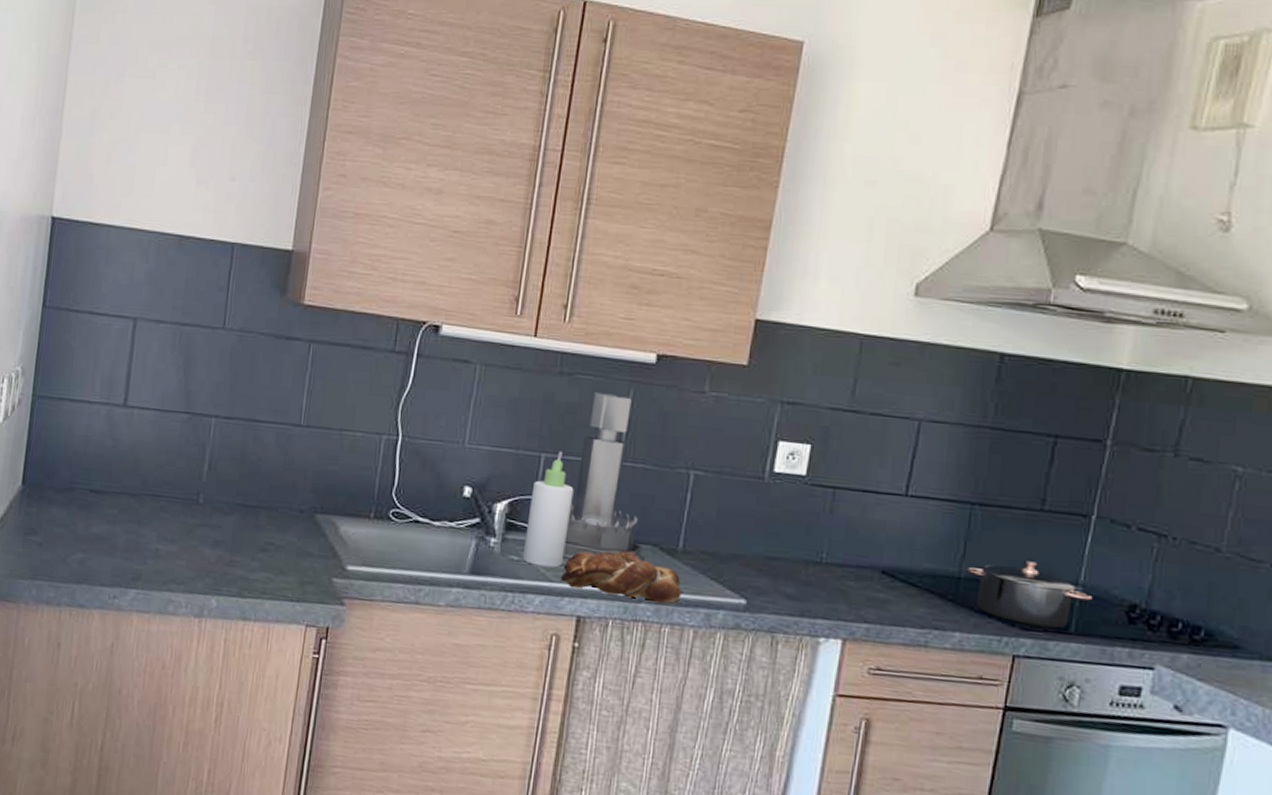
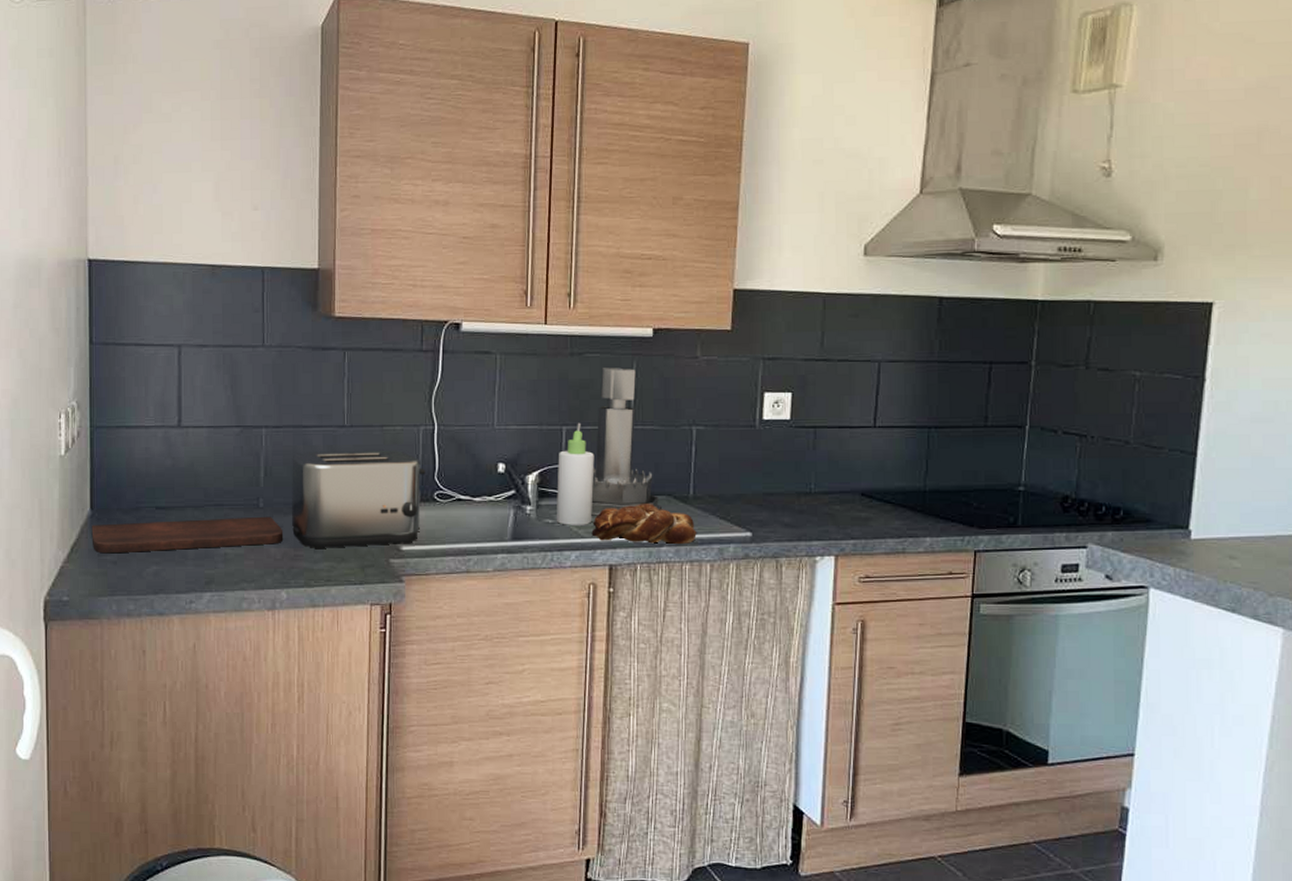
cutting board: none [19,500,221,546] -> present [91,516,284,554]
toaster: none [231,449,383,564] -> present [292,450,426,550]
cooking pot: present [964,559,1093,630] -> none [928,469,1033,525]

